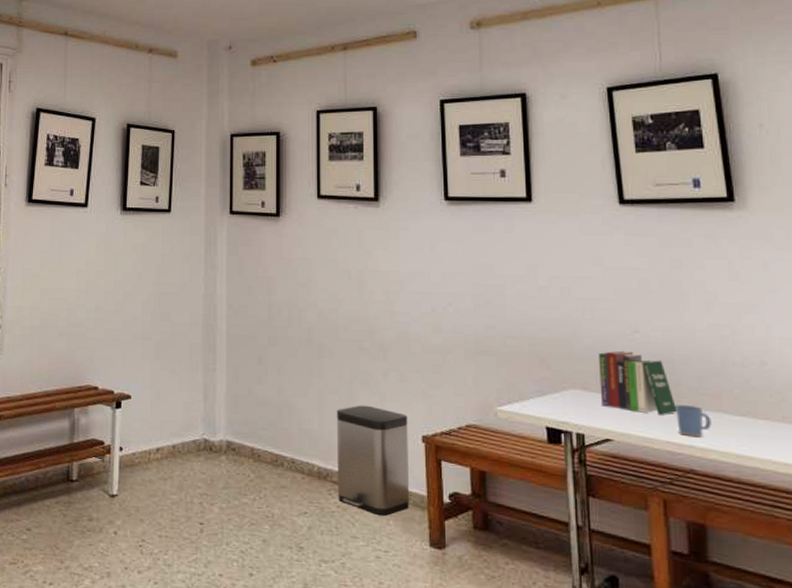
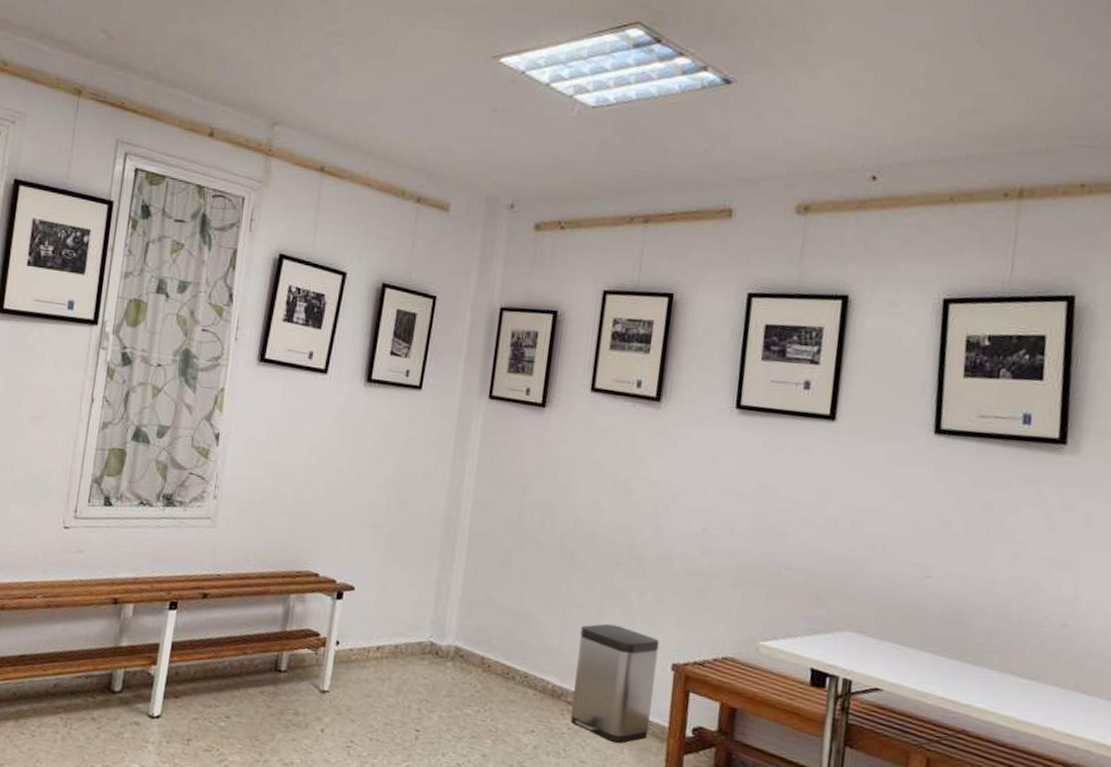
books: present [599,350,678,415] -> none [876,594,960,670]
mug: present [674,404,712,438] -> none [956,659,995,697]

